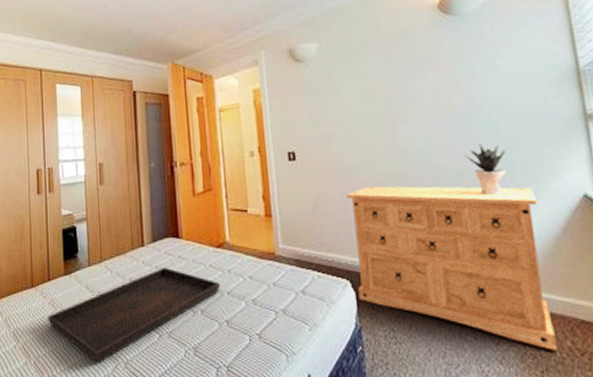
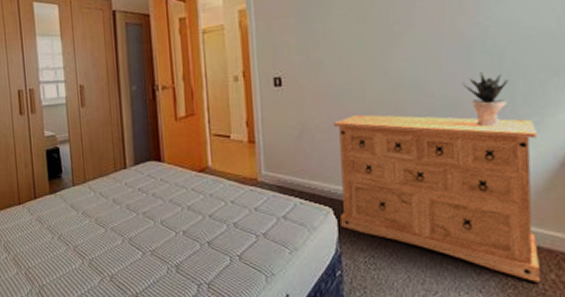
serving tray: present [47,267,221,363] -> none [35,189,203,276]

